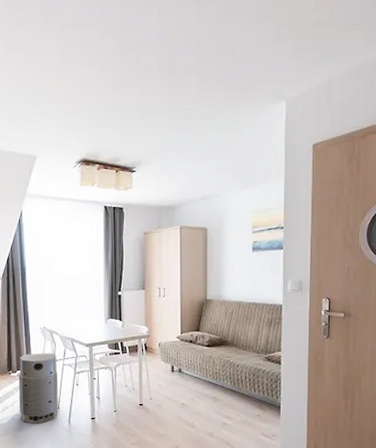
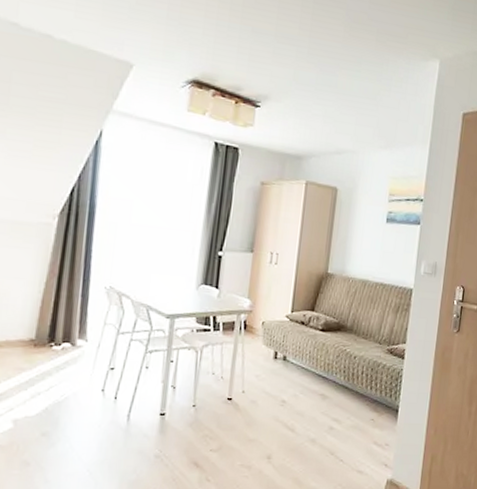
air purifier: present [19,353,58,424] -> none [56,321,123,419]

